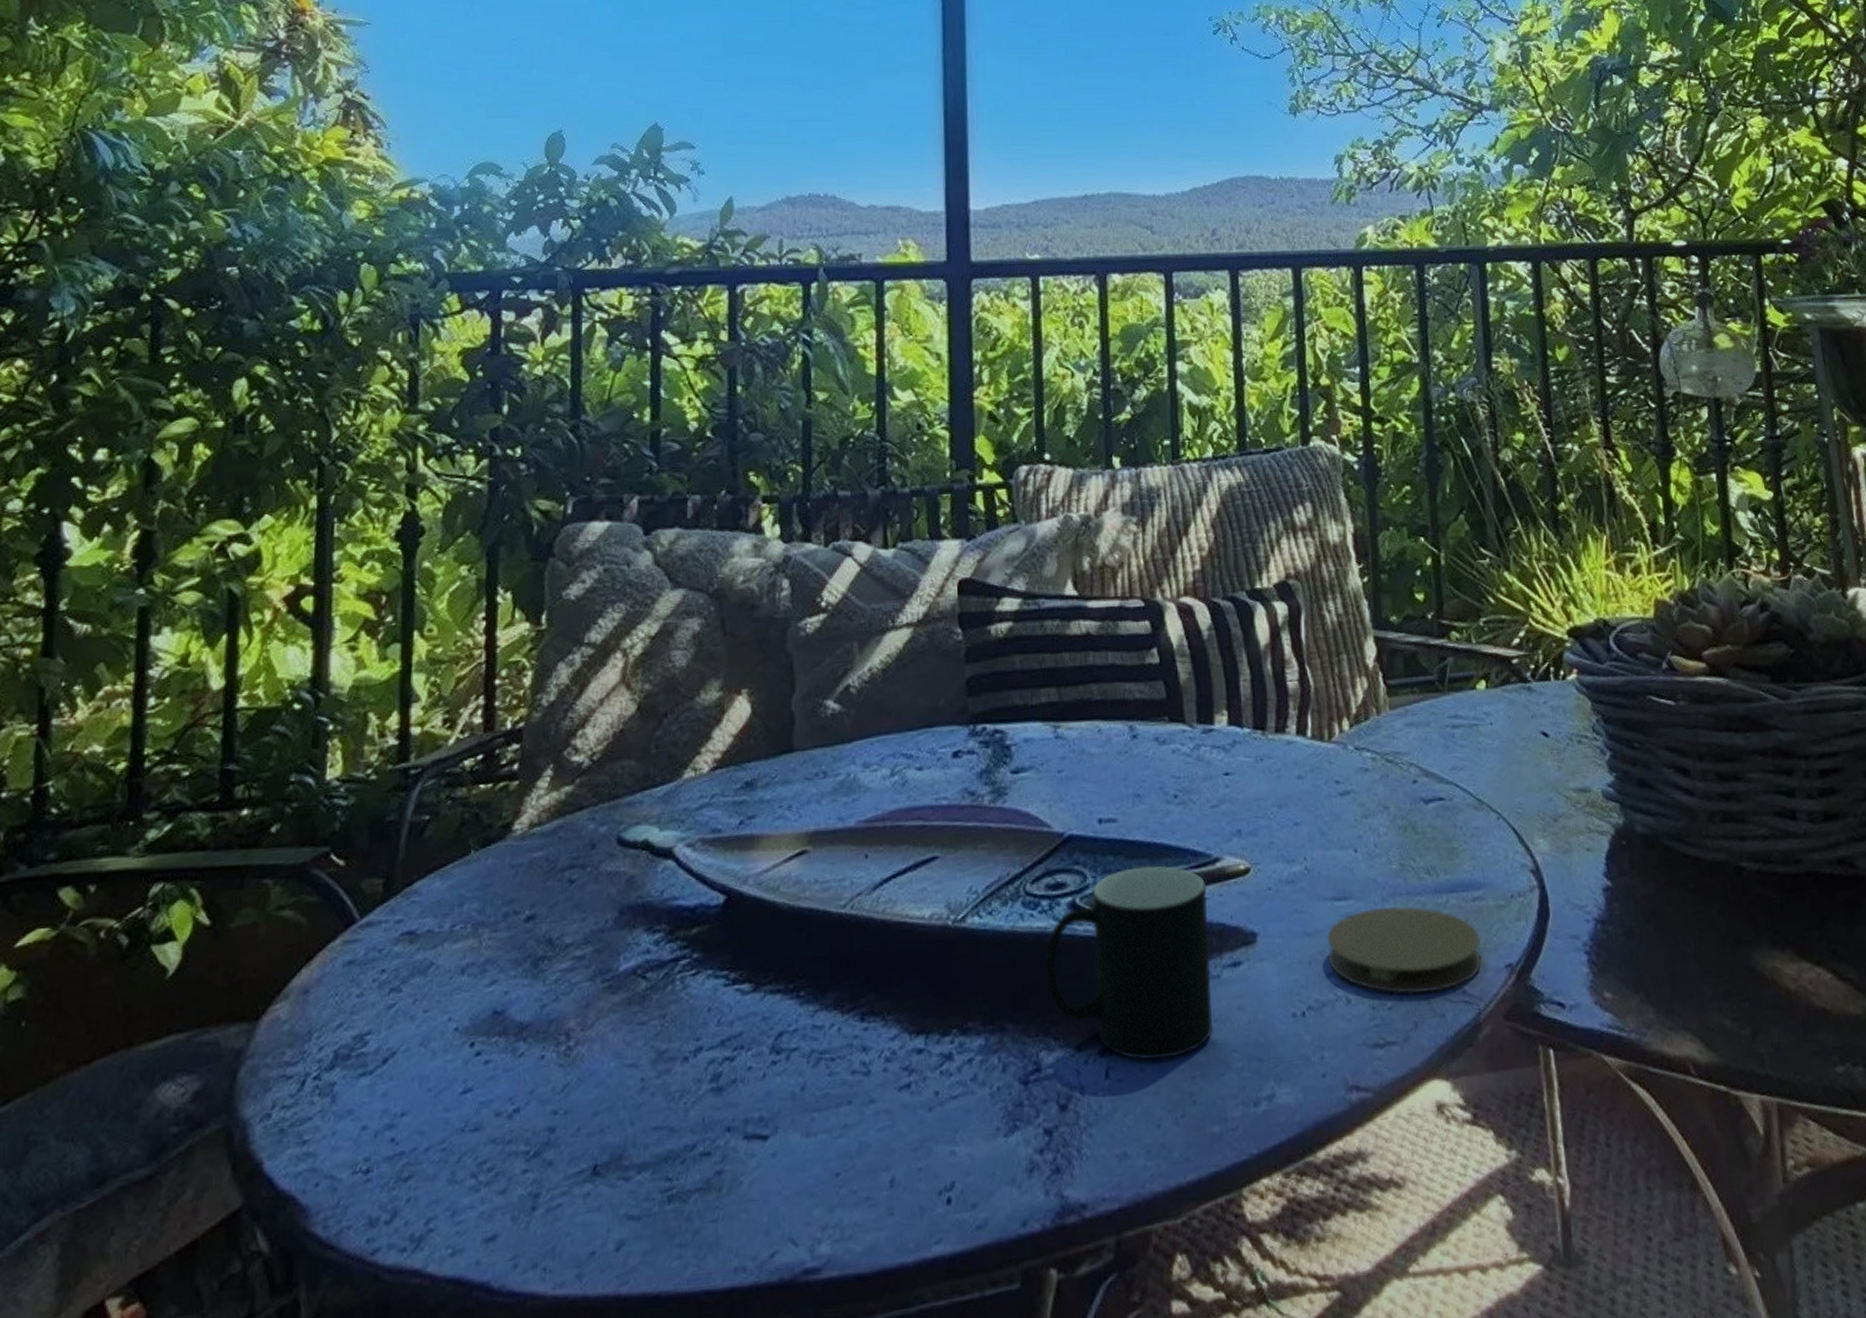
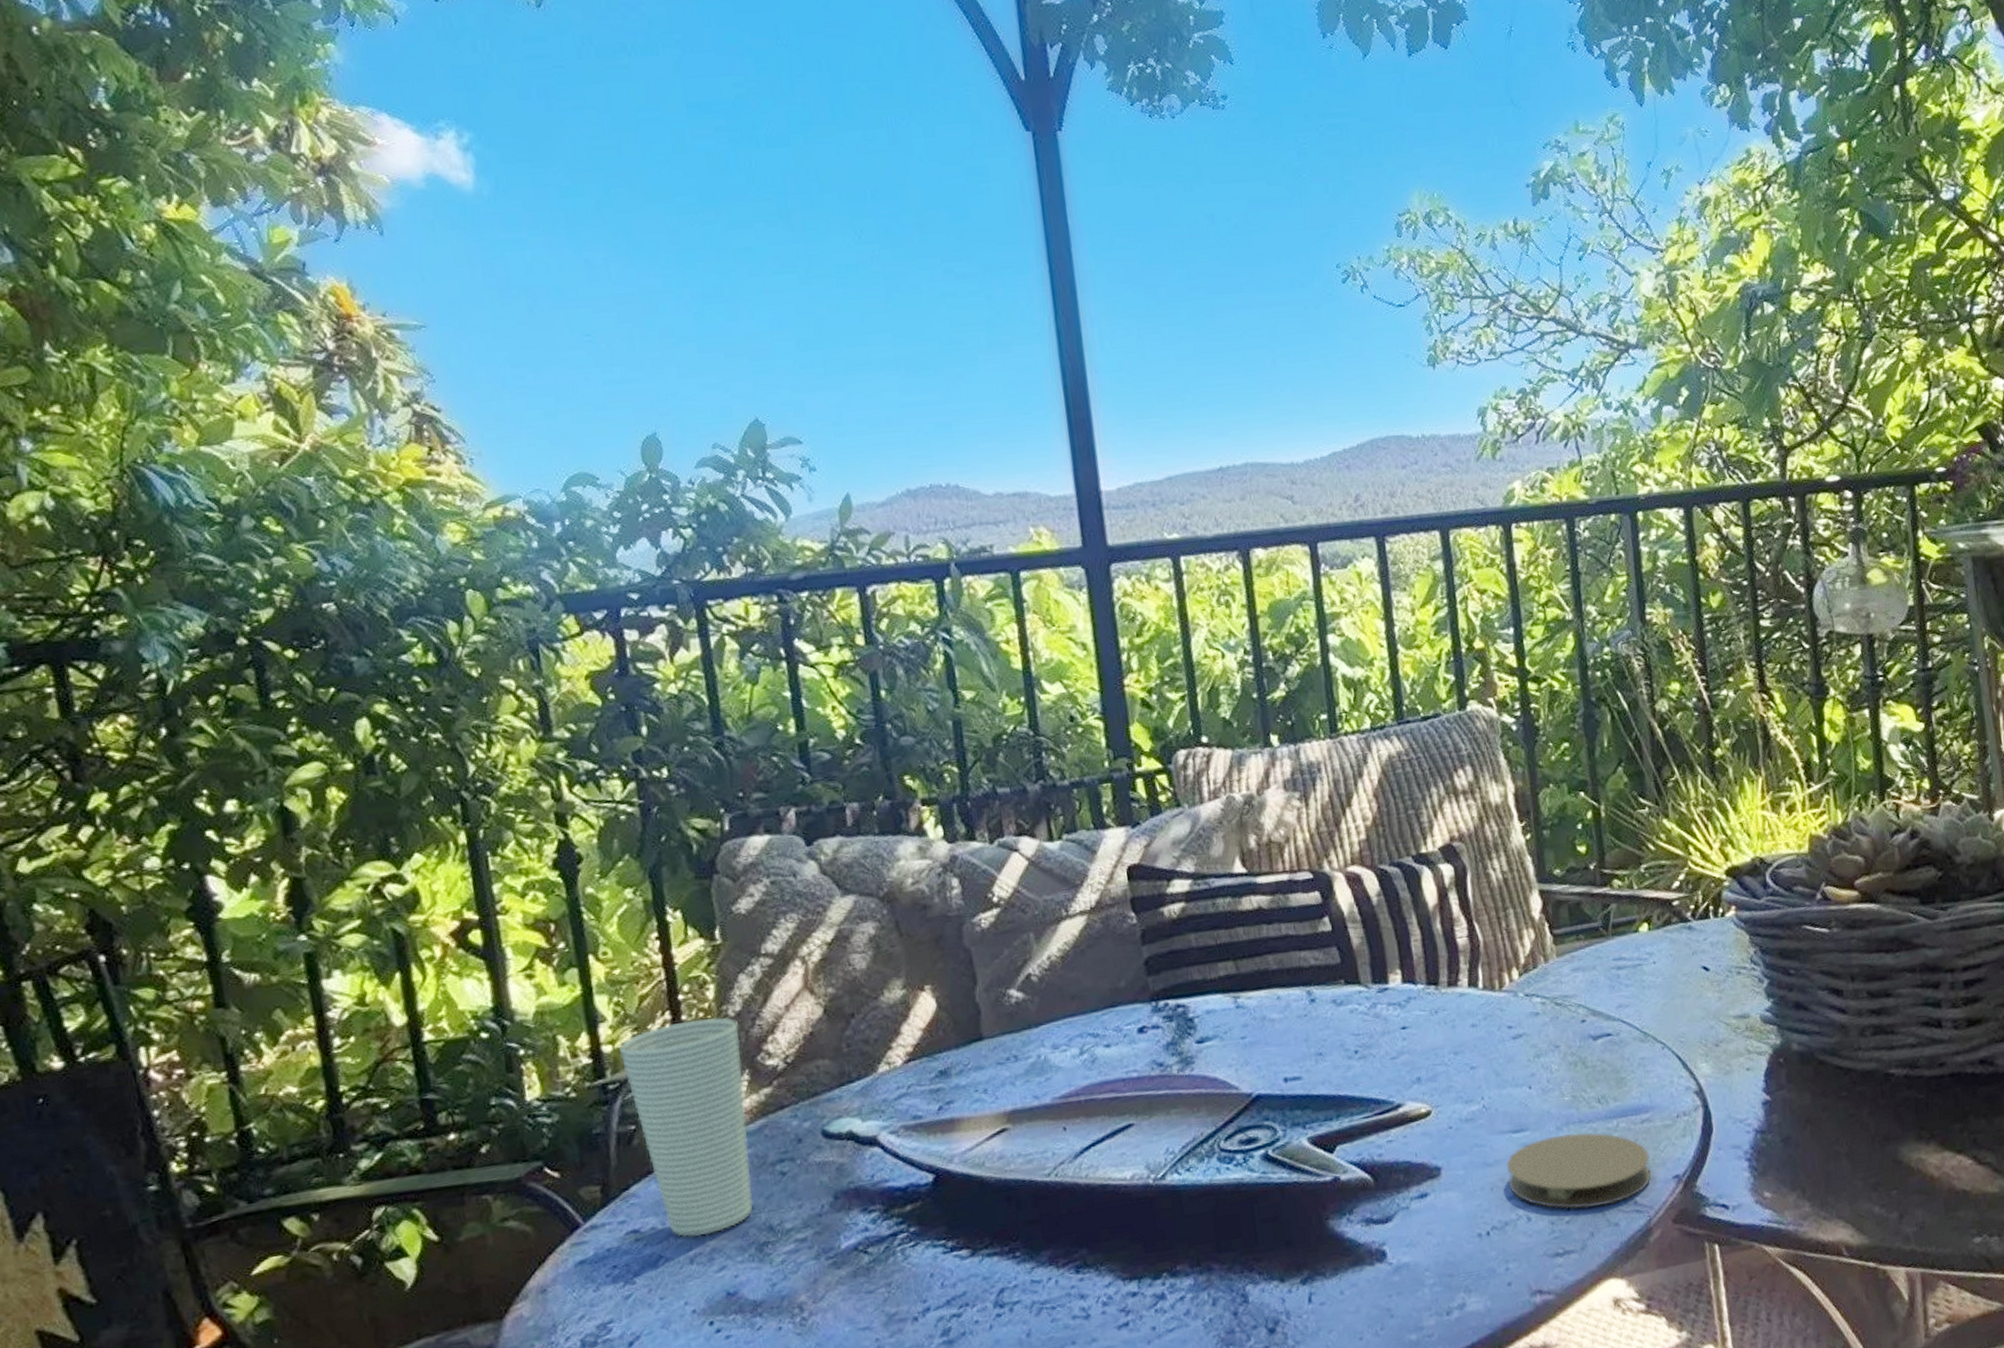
cup: none [428,705,550,944] -> present [619,1016,753,1237]
cup: present [1044,865,1212,1060] -> none [1243,1115,1405,1284]

